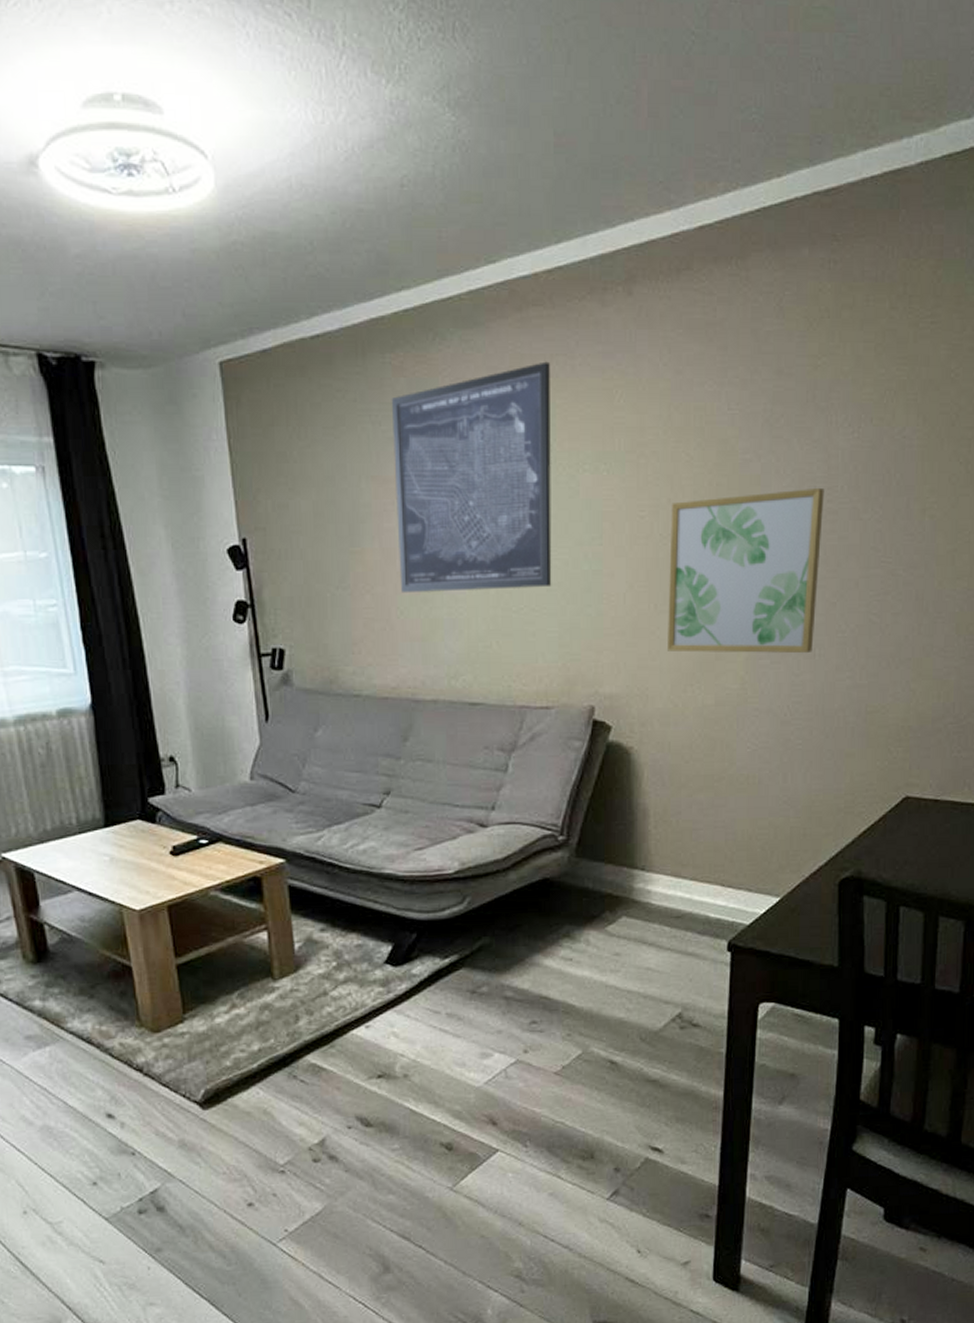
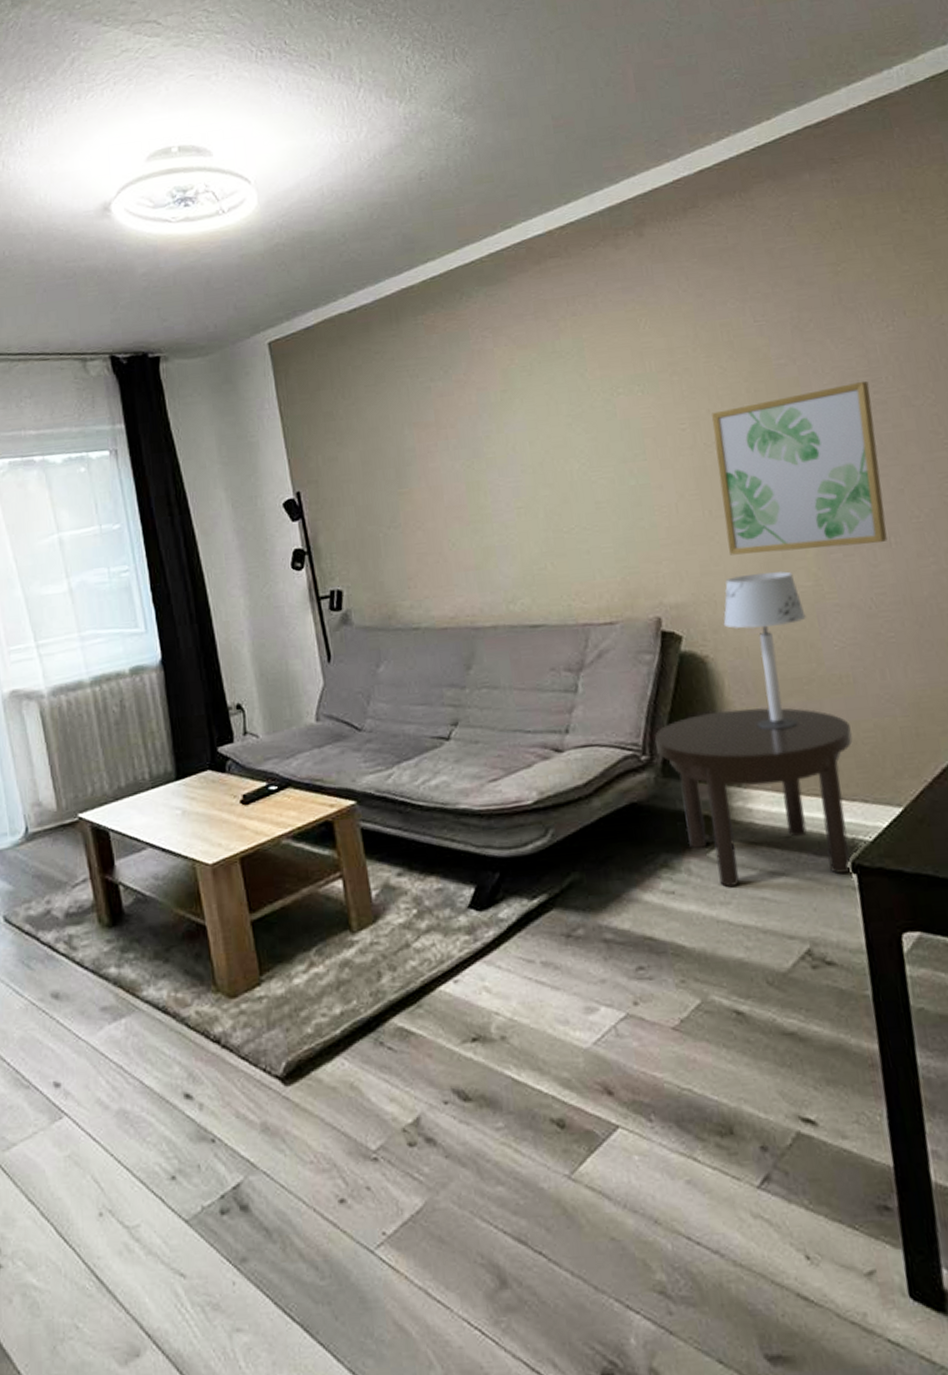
wall art: present [391,361,552,594] -> none [426,303,601,526]
side table: none [574,799,748,957] -> present [655,708,853,887]
table lamp: none [651,671,727,821] -> present [723,571,806,730]

